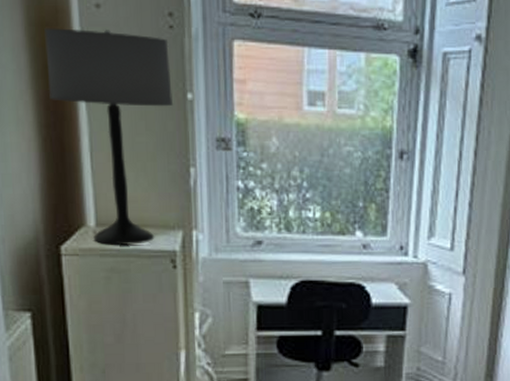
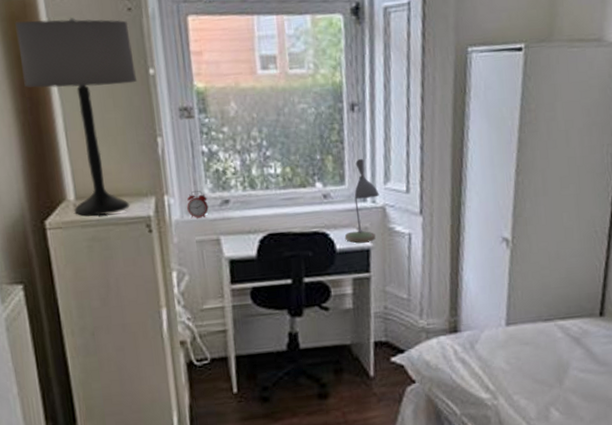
alarm clock: none [216,227,239,257] -> present [187,190,209,218]
desk lamp: none [381,209,422,299] -> present [344,158,380,243]

